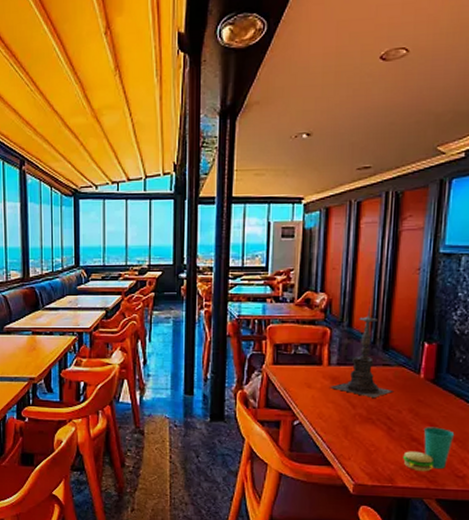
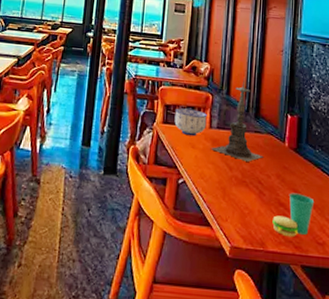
bowl: none [286,346,325,376] -> present [174,108,207,137]

